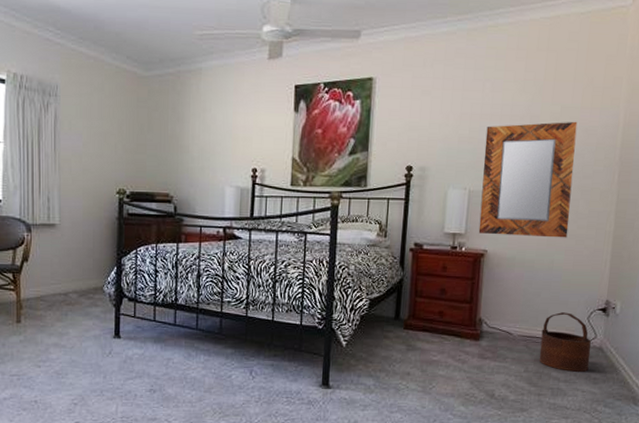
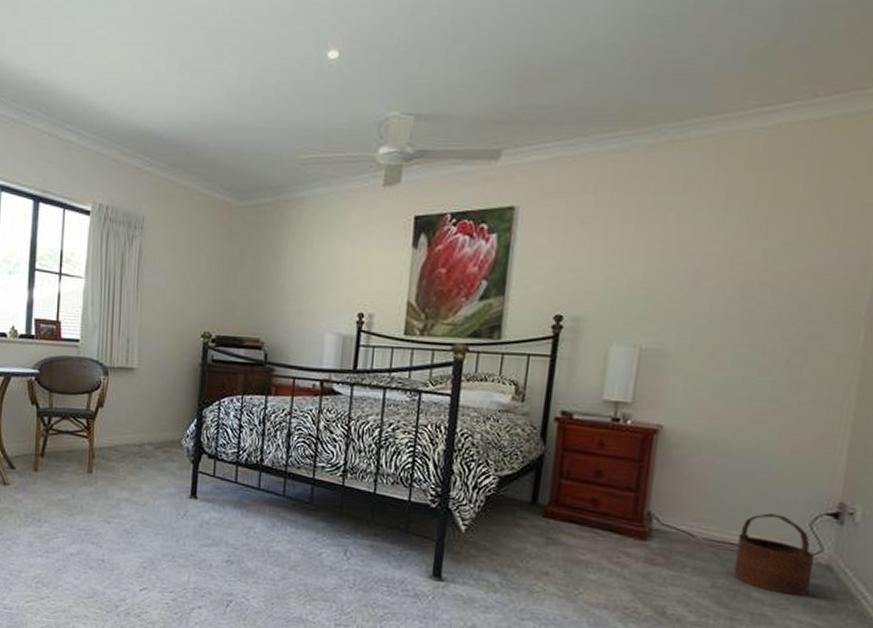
home mirror: present [478,121,578,238] -> none [651,262,804,416]

